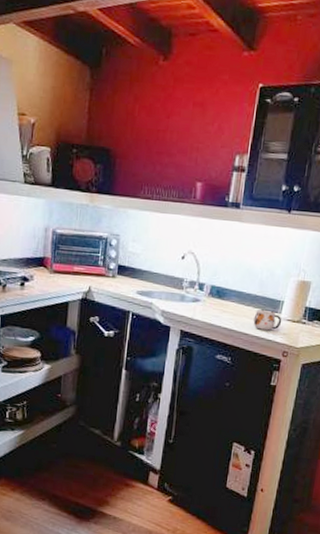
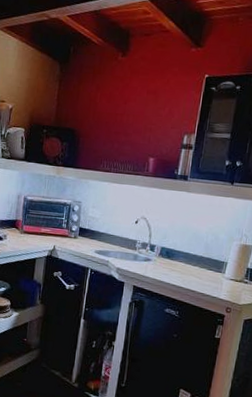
mug: present [253,309,282,331] -> none [199,269,226,289]

